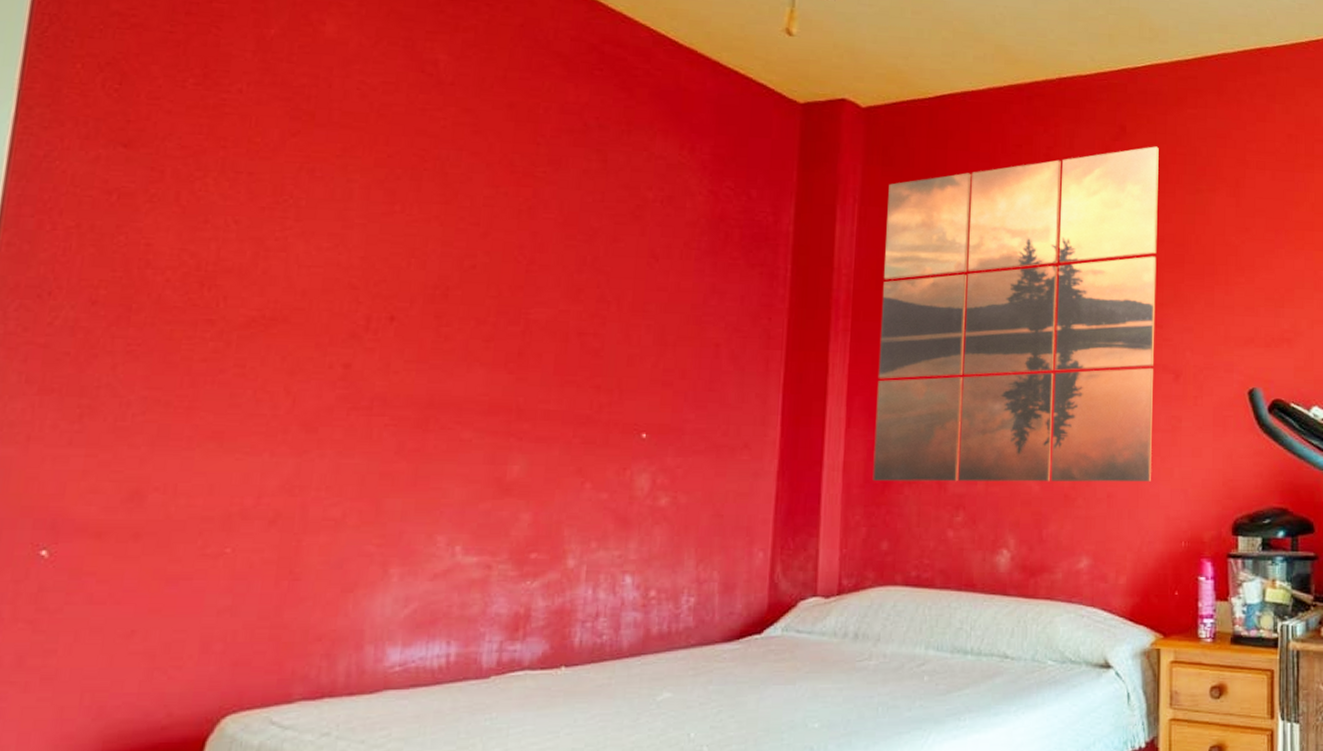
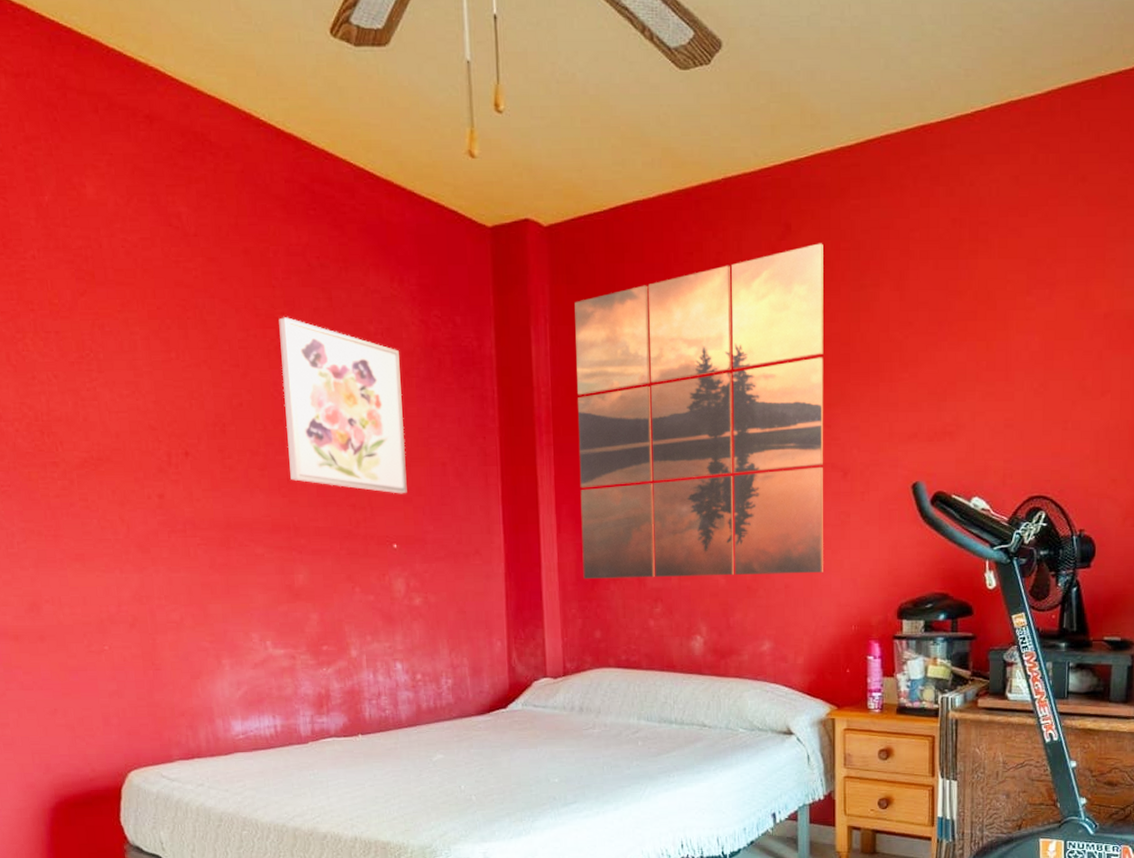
wall art: none [522,176,679,377] -> present [279,317,407,494]

